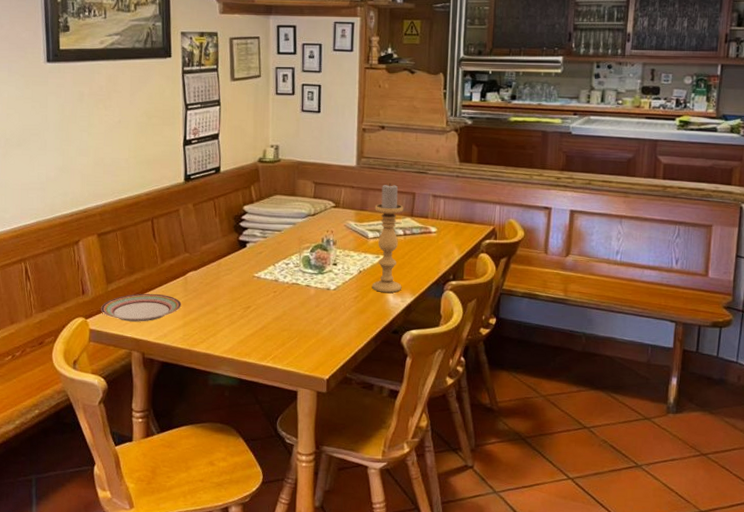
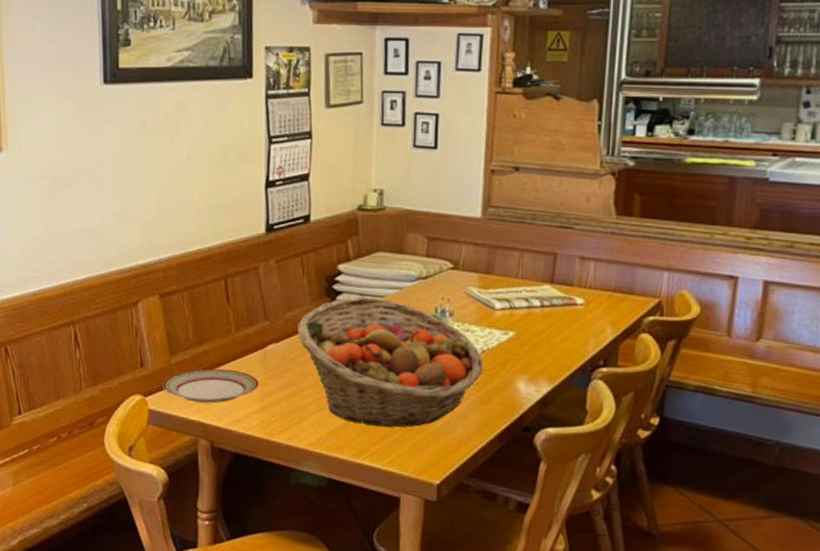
fruit basket: none [212,231,361,335] -> present [297,296,484,428]
candle holder: present [371,183,403,293] -> none [497,239,541,380]

